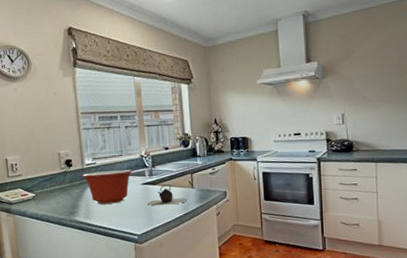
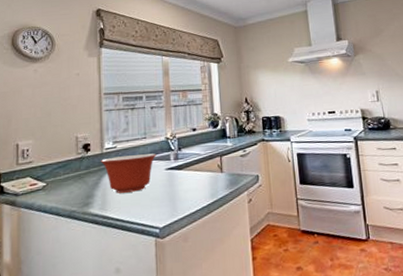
teapot: present [147,185,186,206] -> none [171,169,215,194]

